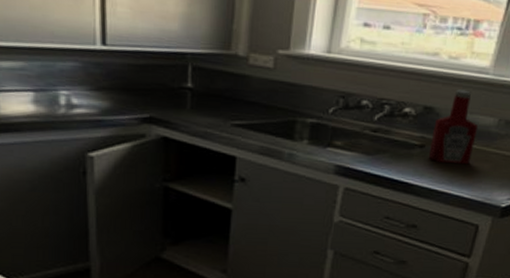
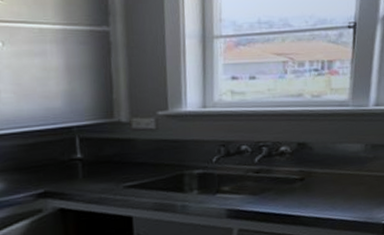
ketchup bottle: present [428,89,479,165] -> none [309,123,349,192]

